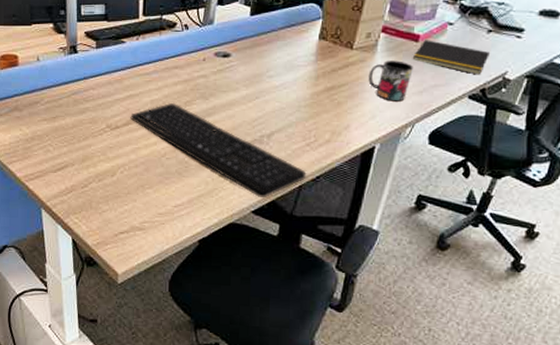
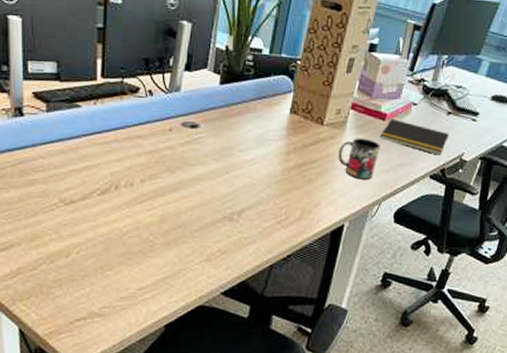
keyboard: present [130,102,307,199] -> none [87,175,277,279]

